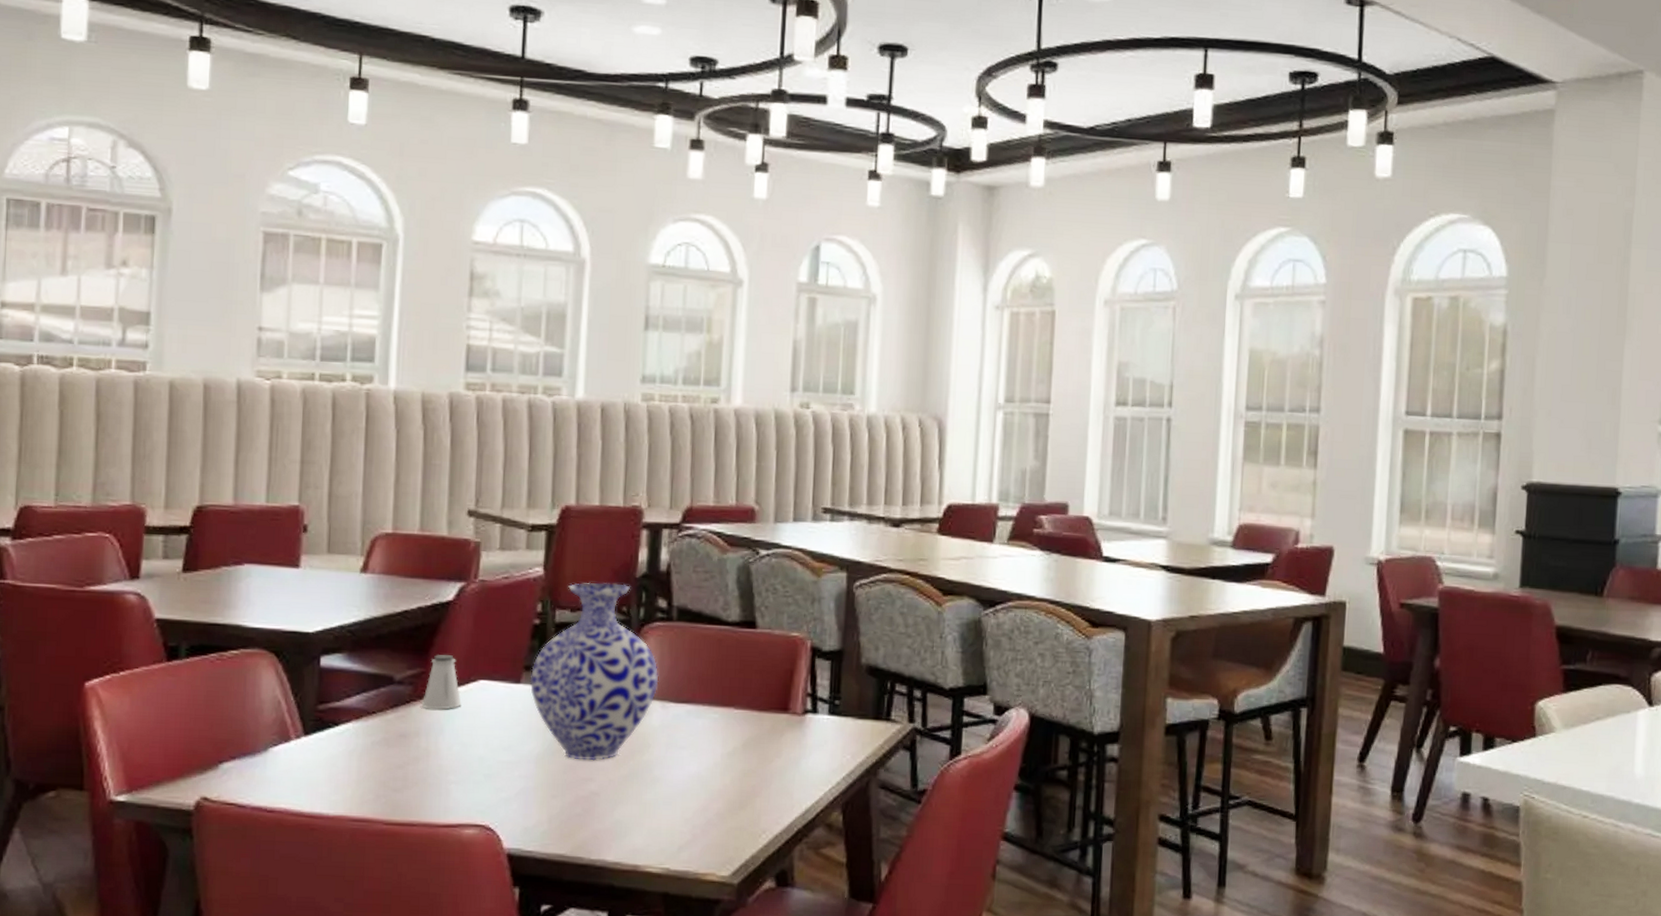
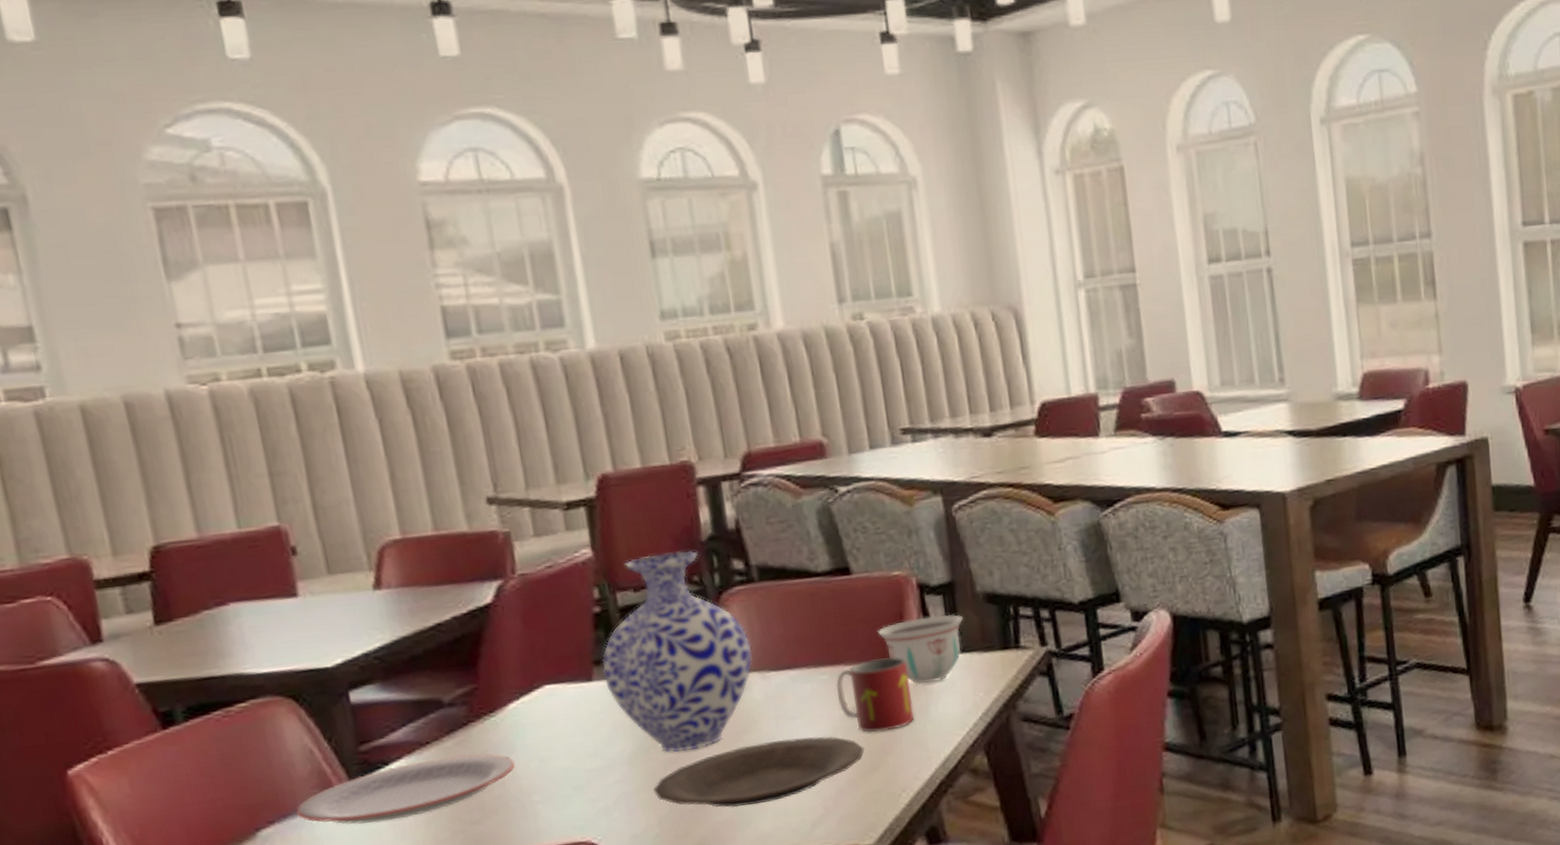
plate: none [255,727,441,775] -> present [296,753,515,824]
saltshaker: present [422,654,461,710] -> none [481,663,529,728]
plate: none [551,765,737,820] -> present [654,736,865,808]
mug: none [723,708,788,775] -> present [836,657,915,733]
bowl: none [769,677,845,738] -> present [878,614,963,684]

